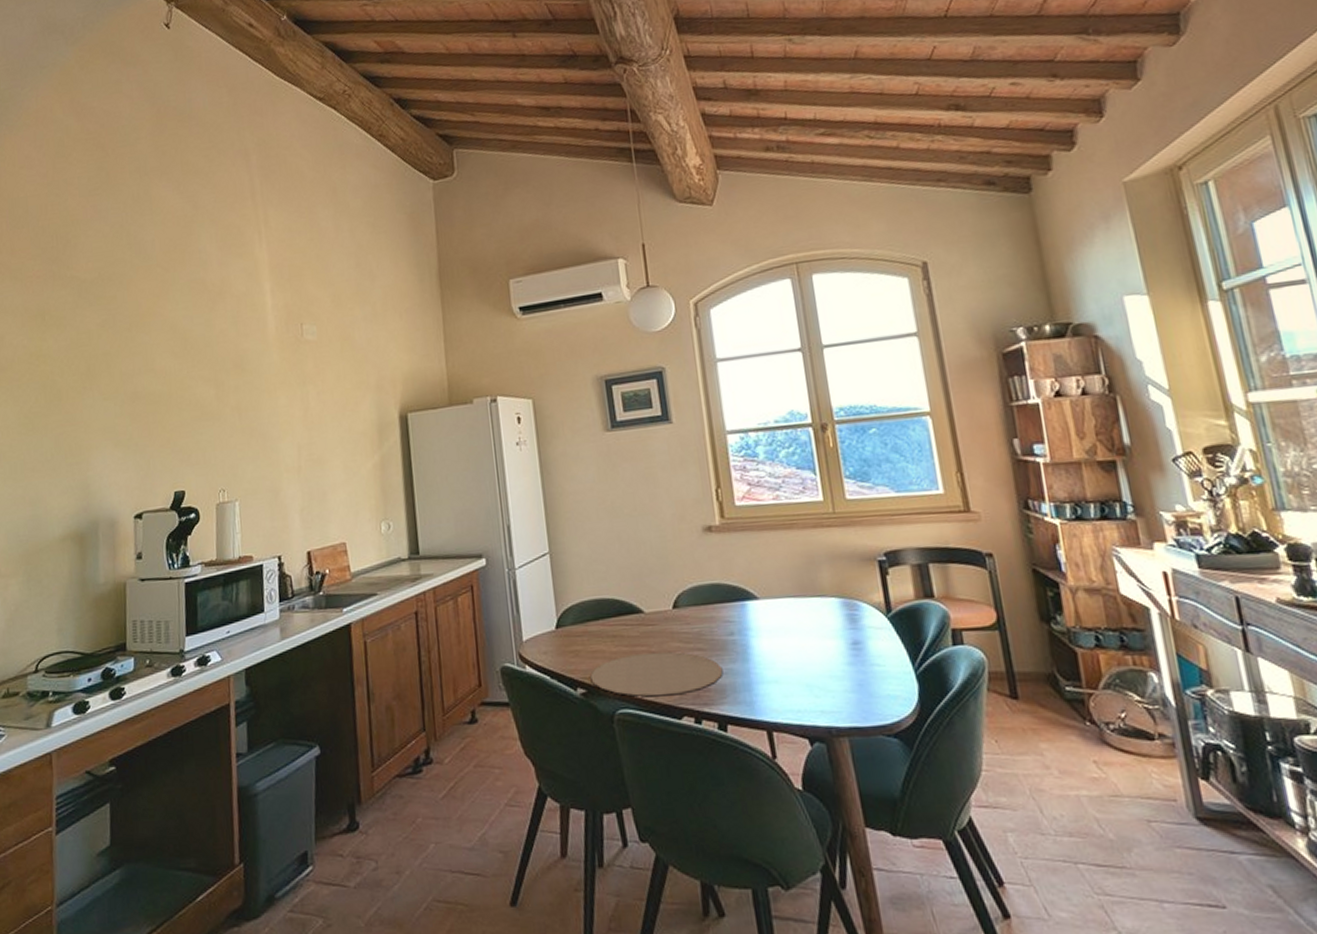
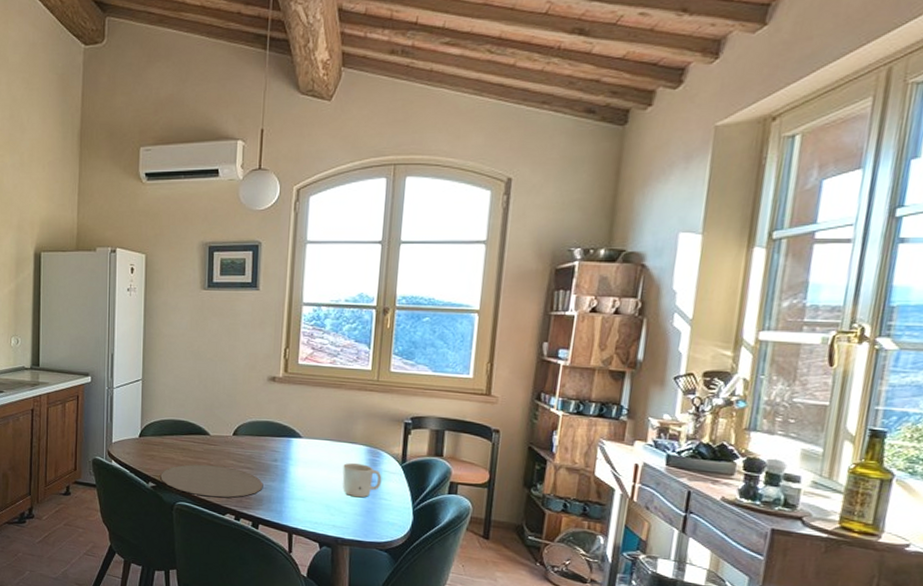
mug: none [816,622,869,668] -> present [342,463,382,498]

